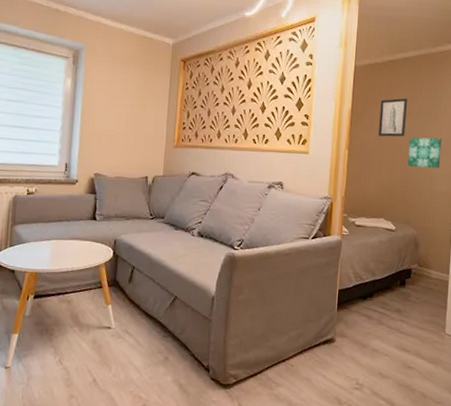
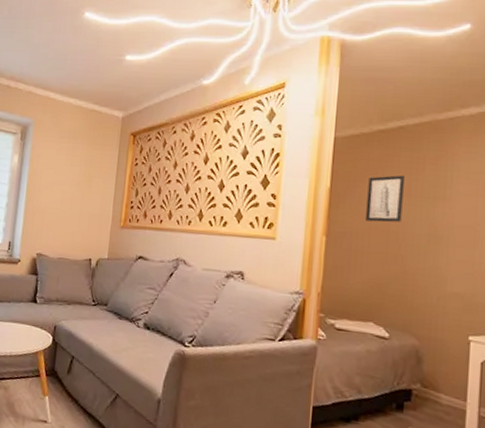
wall art: present [407,137,442,168] -> none [405,223,454,263]

